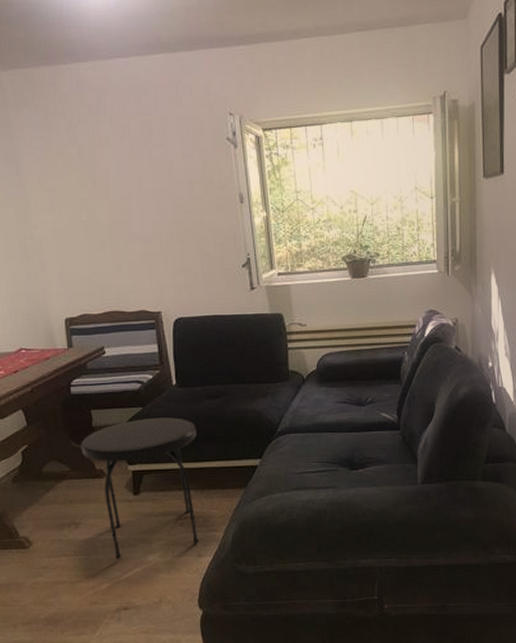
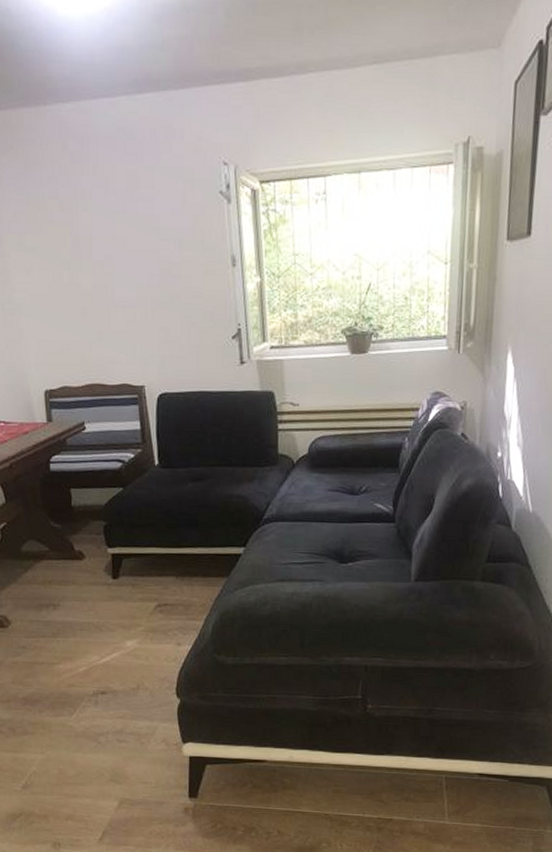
side table: present [81,418,198,560] -> none [60,499,179,644]

